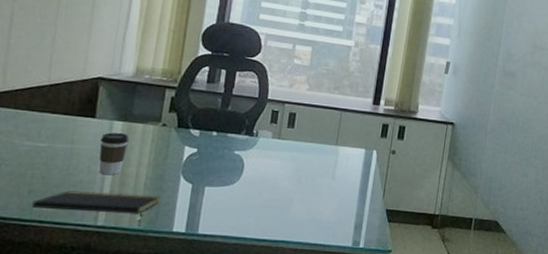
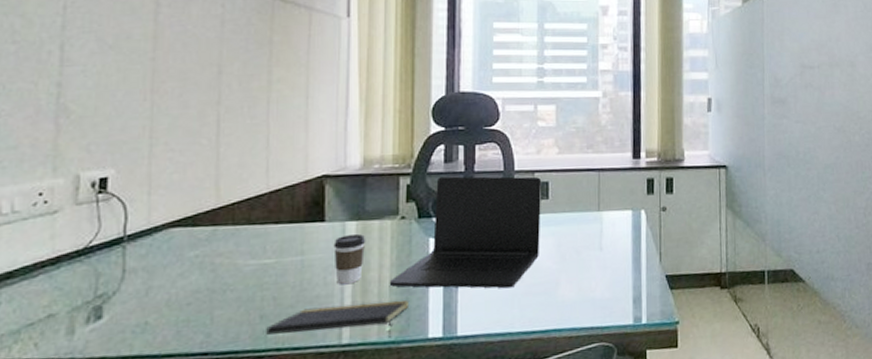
laptop: none [144,95,291,200] -> present [389,176,542,289]

